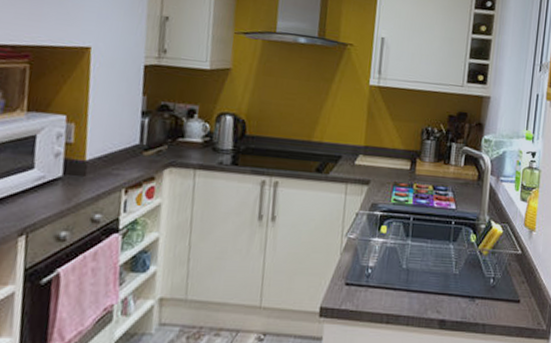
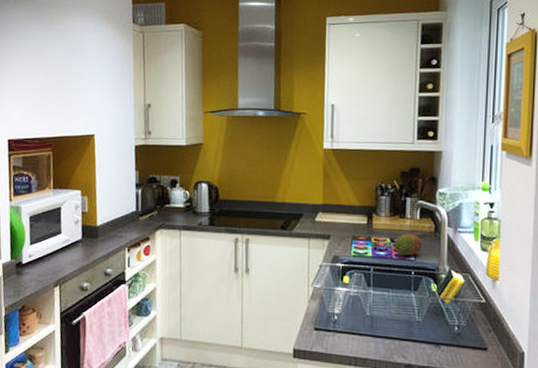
fruit: none [435,181,465,205] -> present [393,234,423,256]

